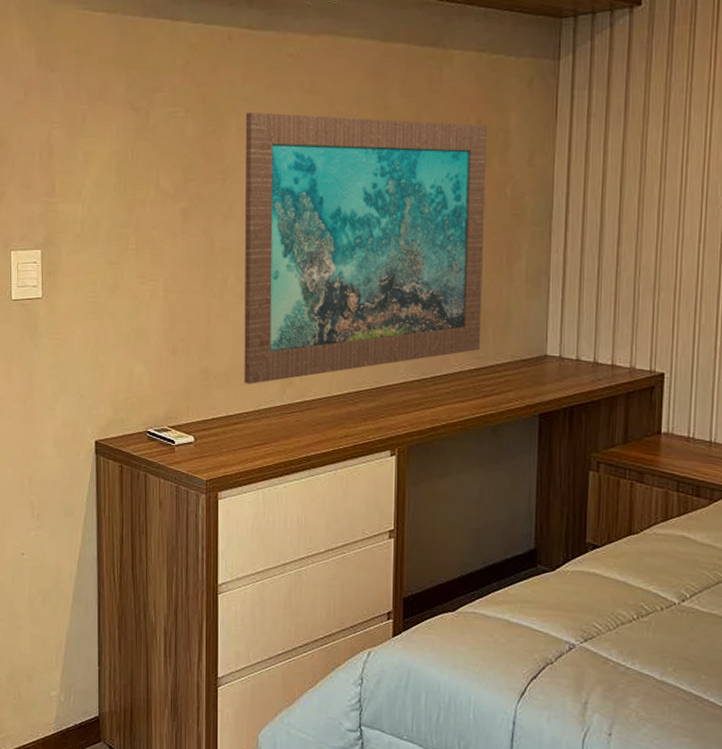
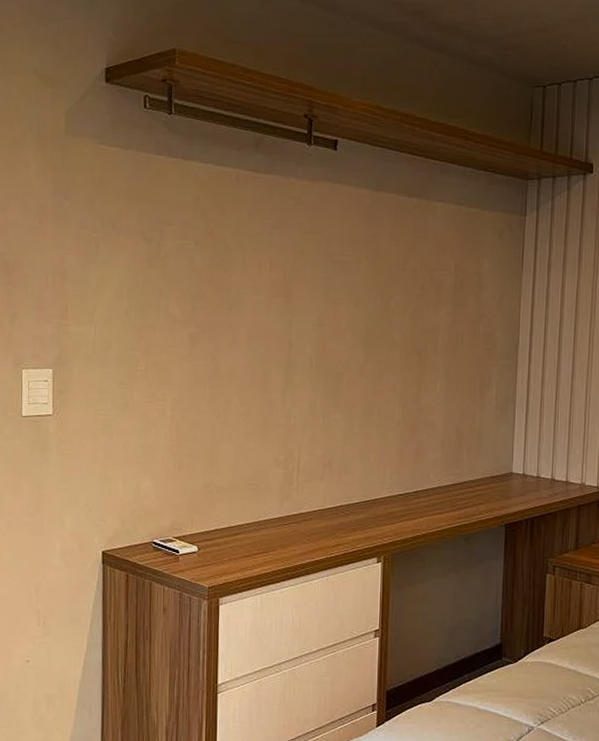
wall art: present [244,112,487,384] -> none [245,248,464,498]

